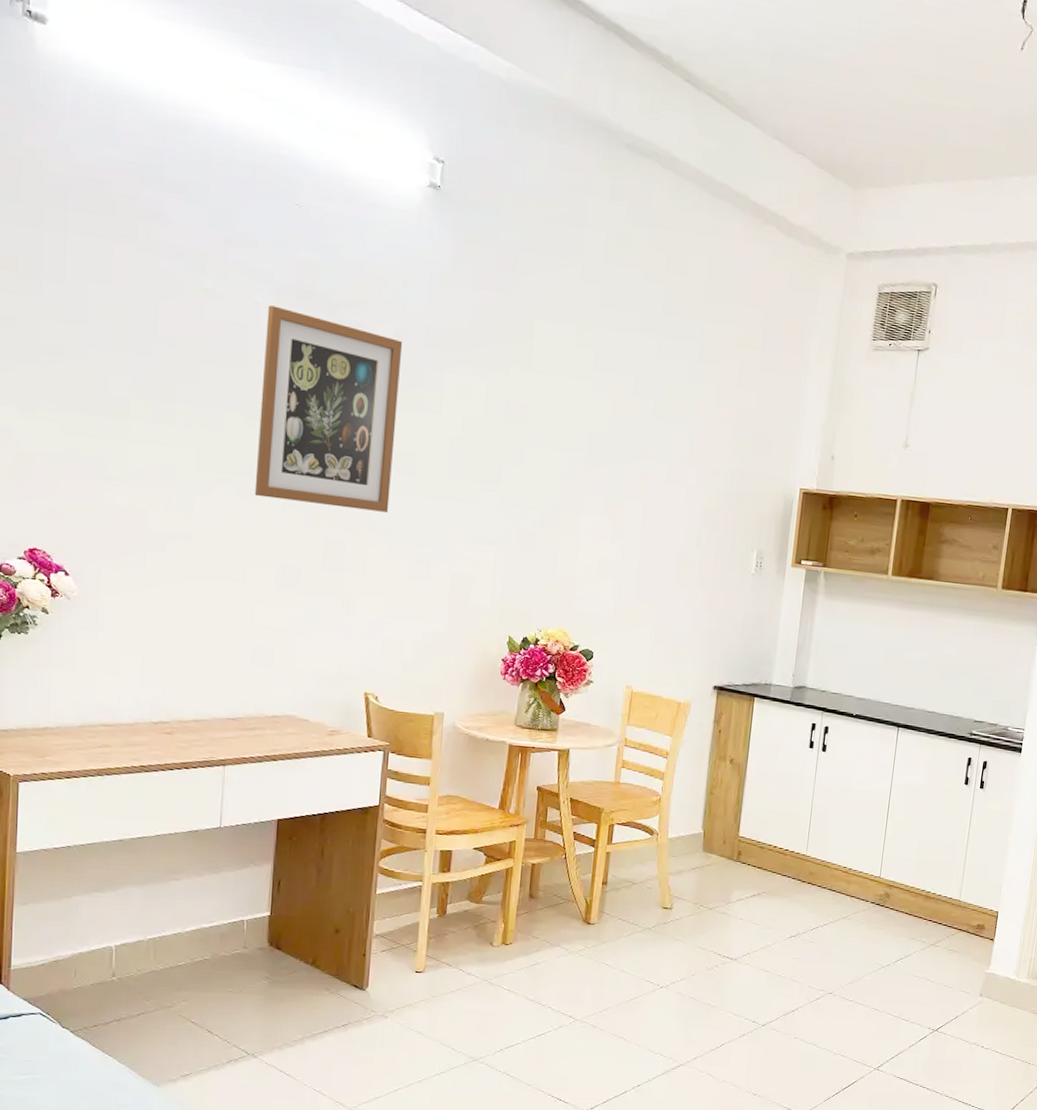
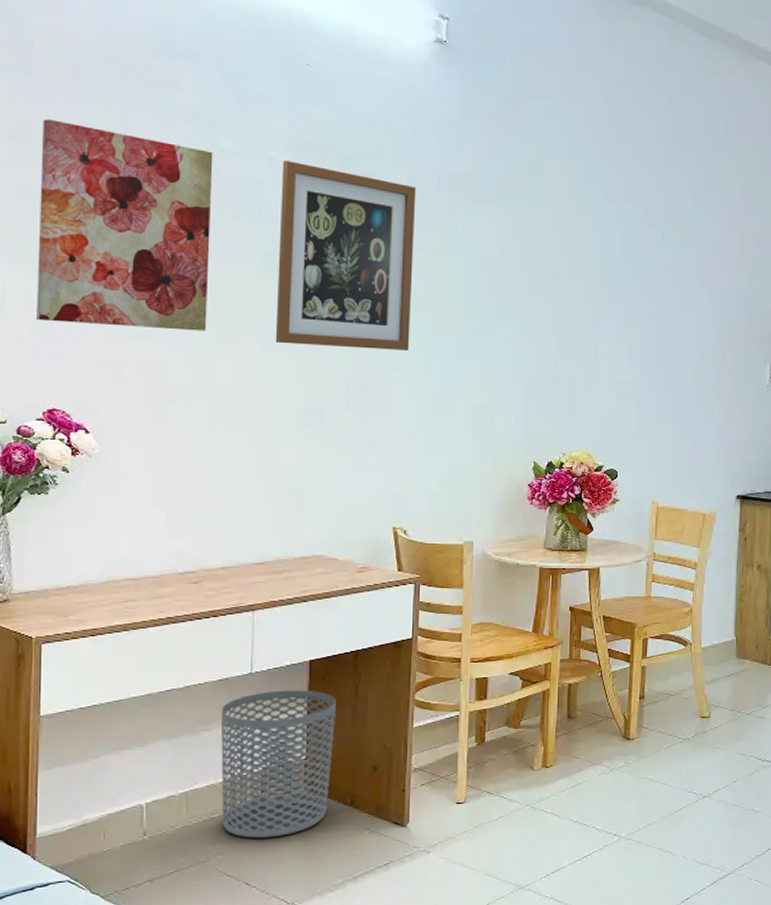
wall art: none [20,248,199,479] -> present [37,119,213,331]
waste bin: none [188,846,303,990] -> present [220,690,337,838]

